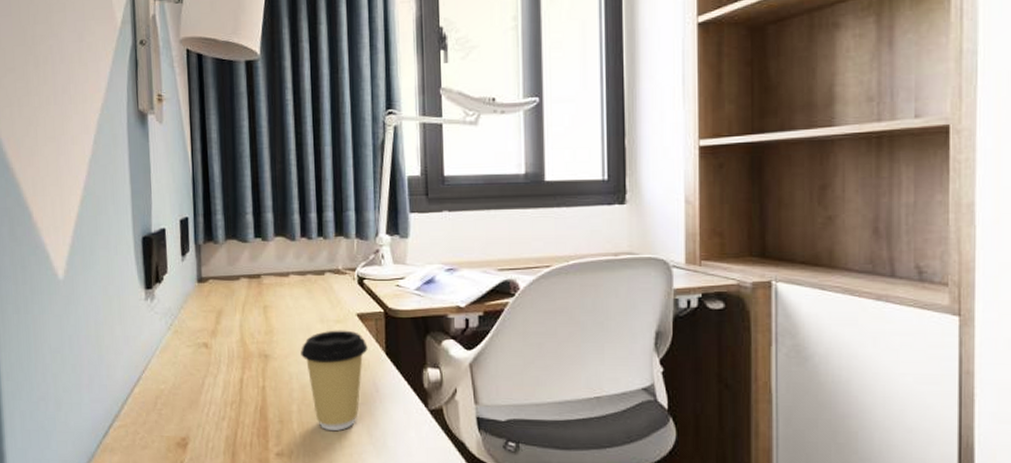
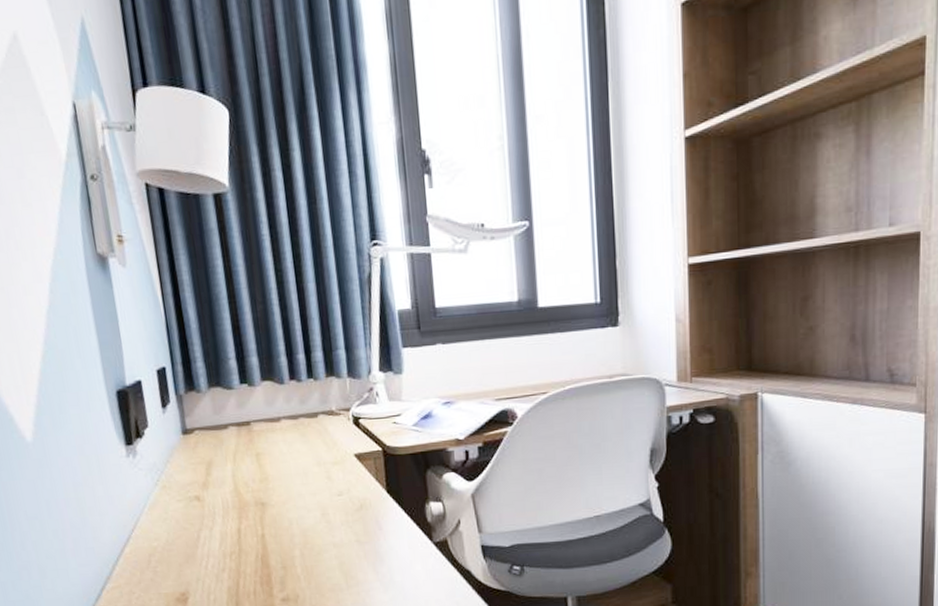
coffee cup: present [301,330,368,431] -> none [299,471,368,572]

